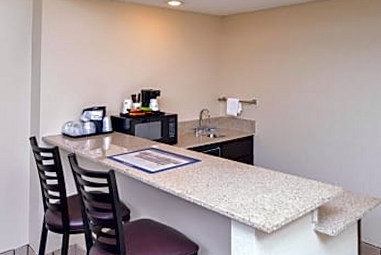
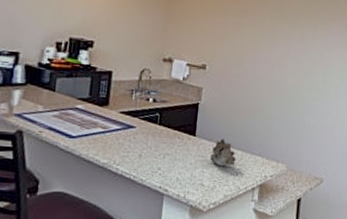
succulent plant: none [269,166,294,191] -> present [210,139,237,166]

